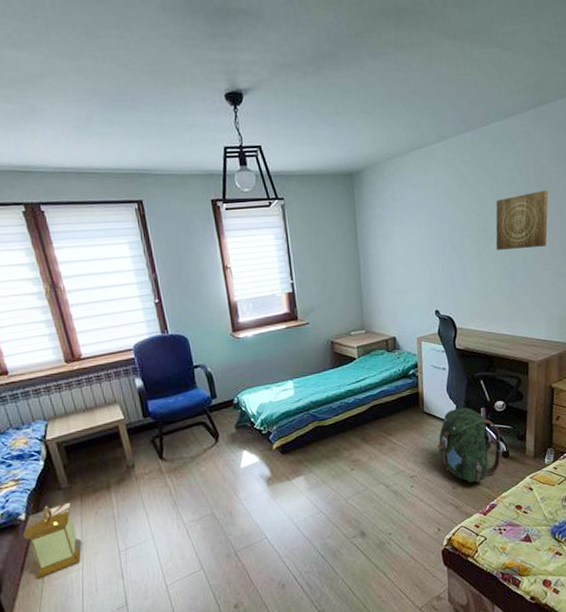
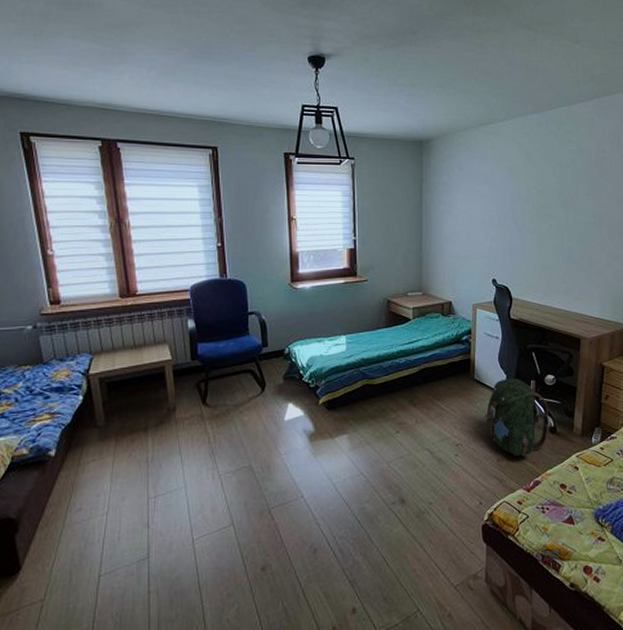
lantern: present [22,502,83,579] -> none [49,441,111,522]
wall art: present [495,190,549,250] -> none [555,174,608,227]

